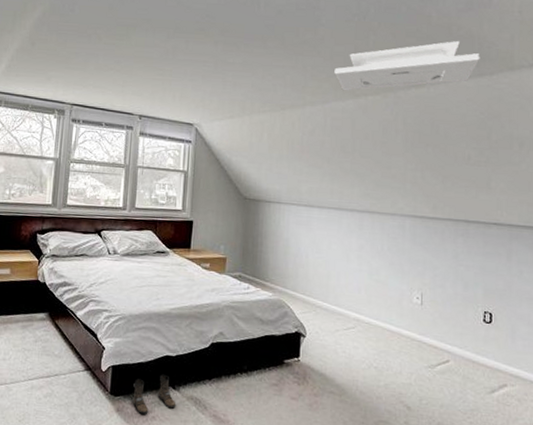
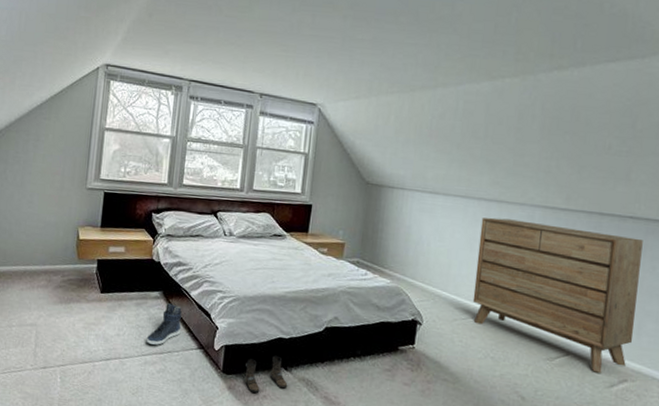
sneaker: none [32,324,68,369] -> present [146,303,182,346]
ceiling light: present [334,41,480,91] -> none [470,20,633,72]
dresser: none [353,228,509,379] -> present [472,217,643,373]

